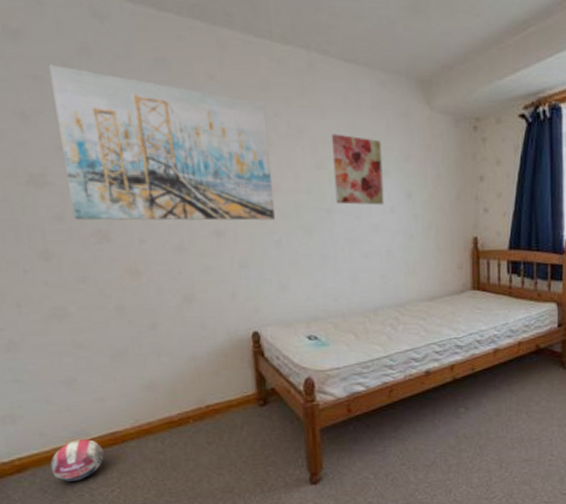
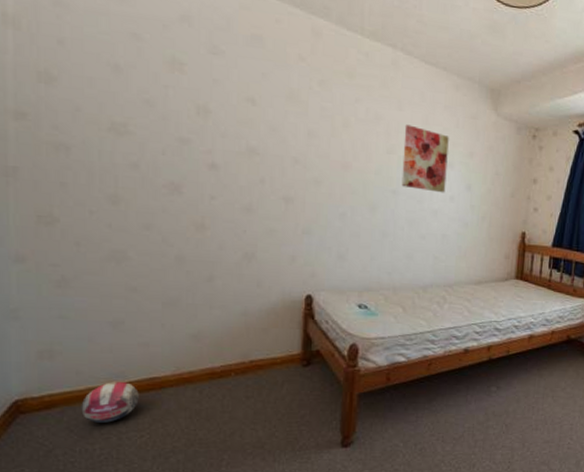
wall art: present [49,64,275,221] -> none [149,25,348,194]

